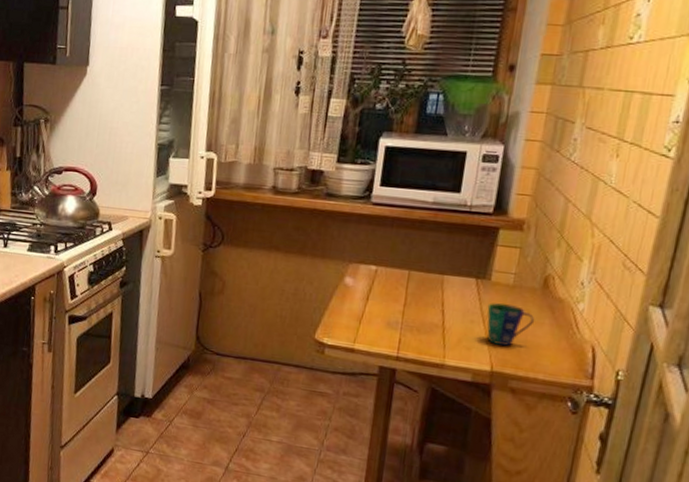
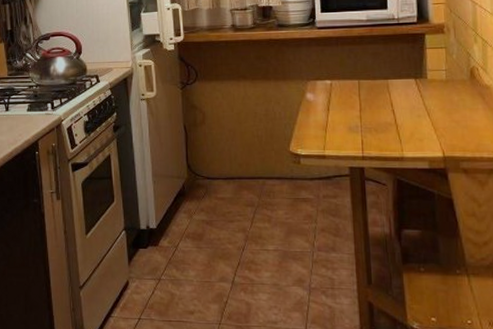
cup: present [487,303,535,346] -> none [429,96,470,133]

